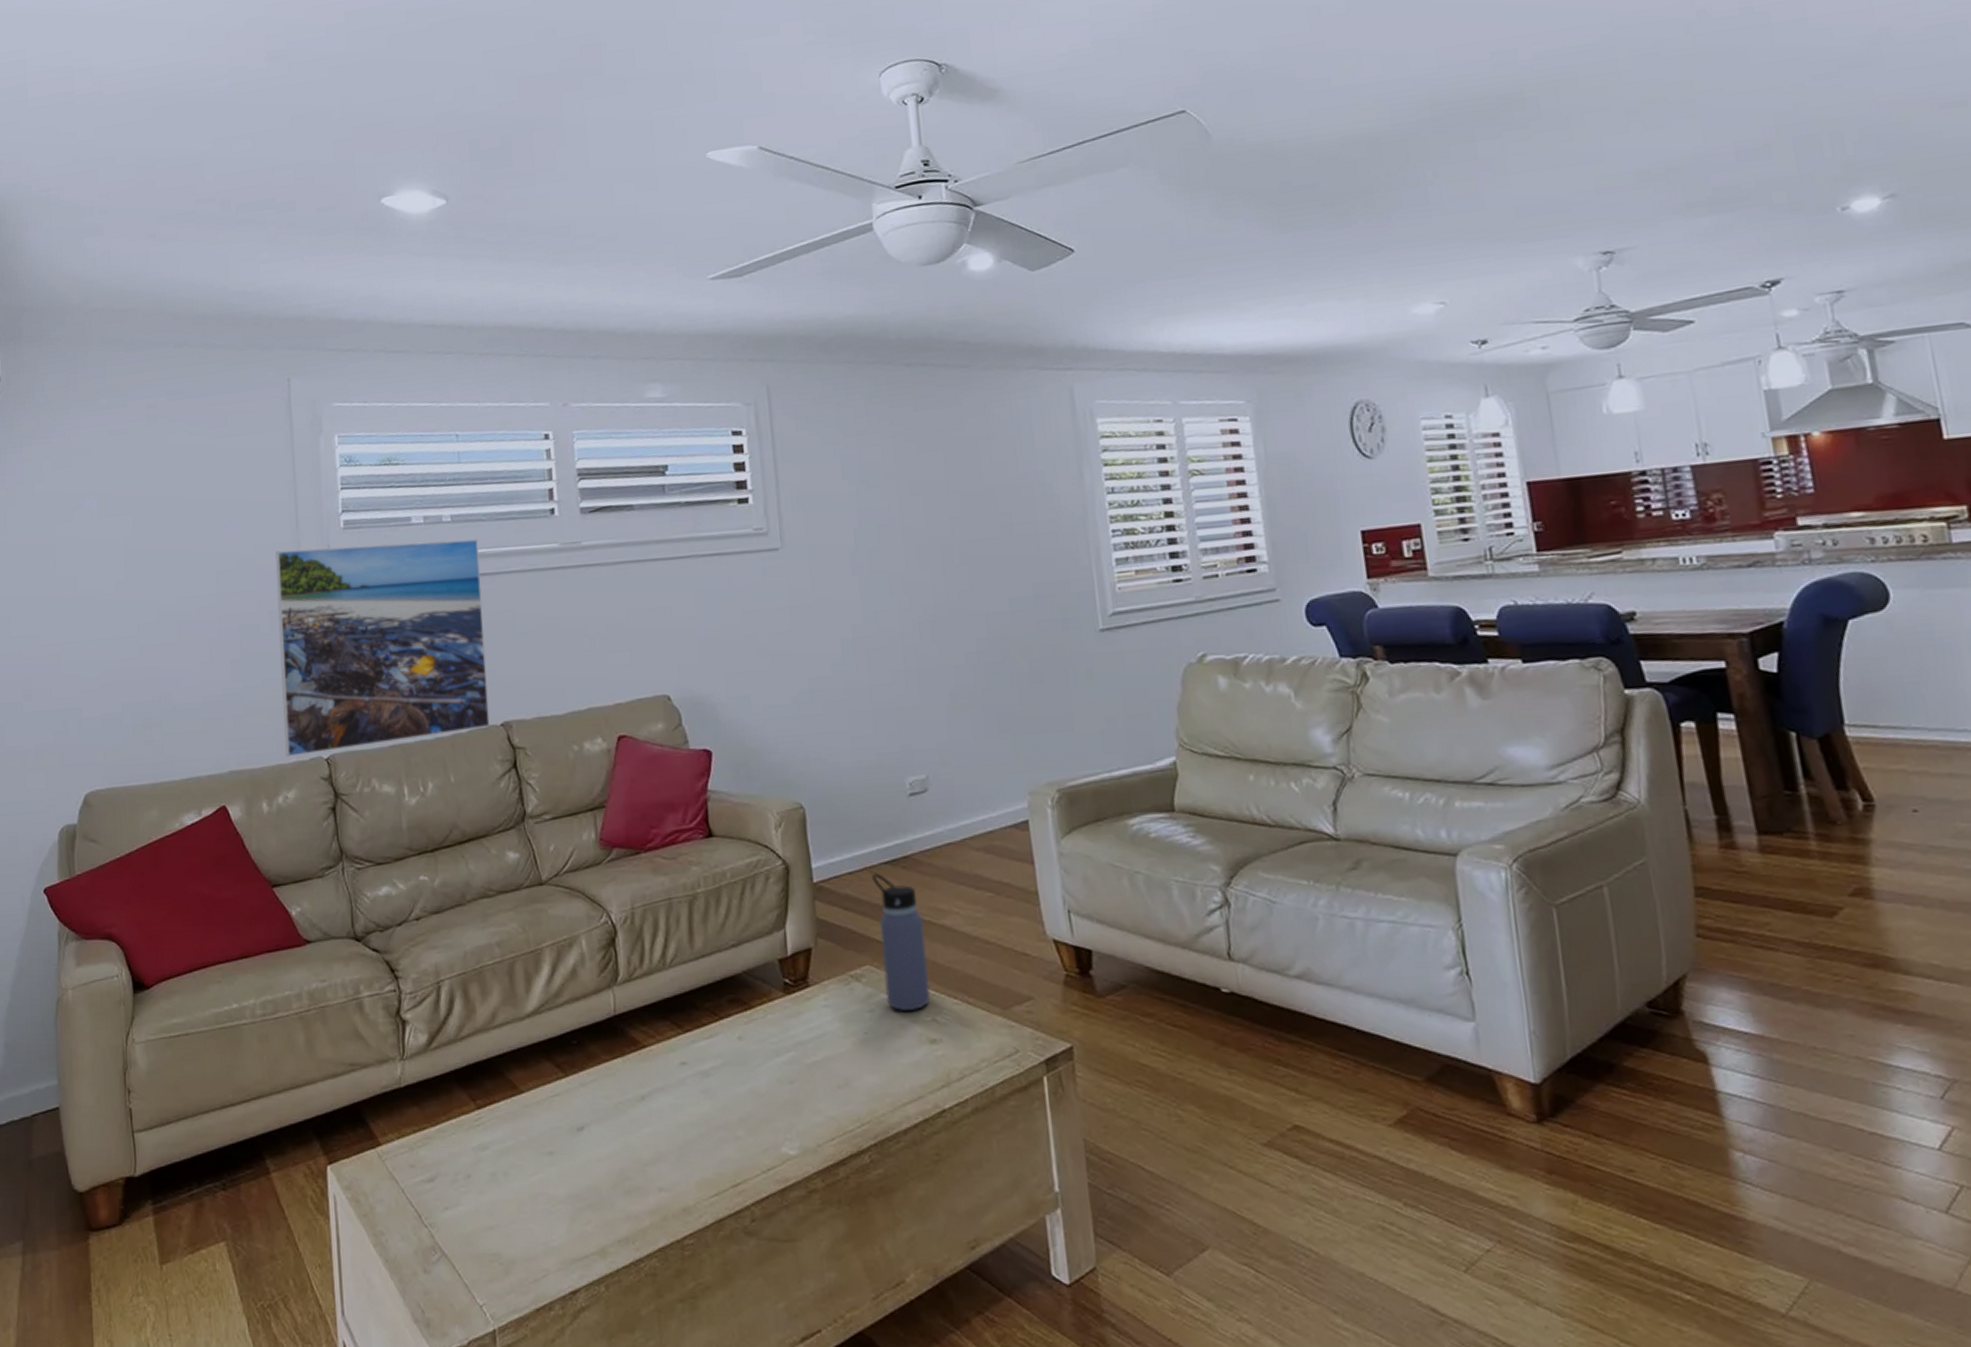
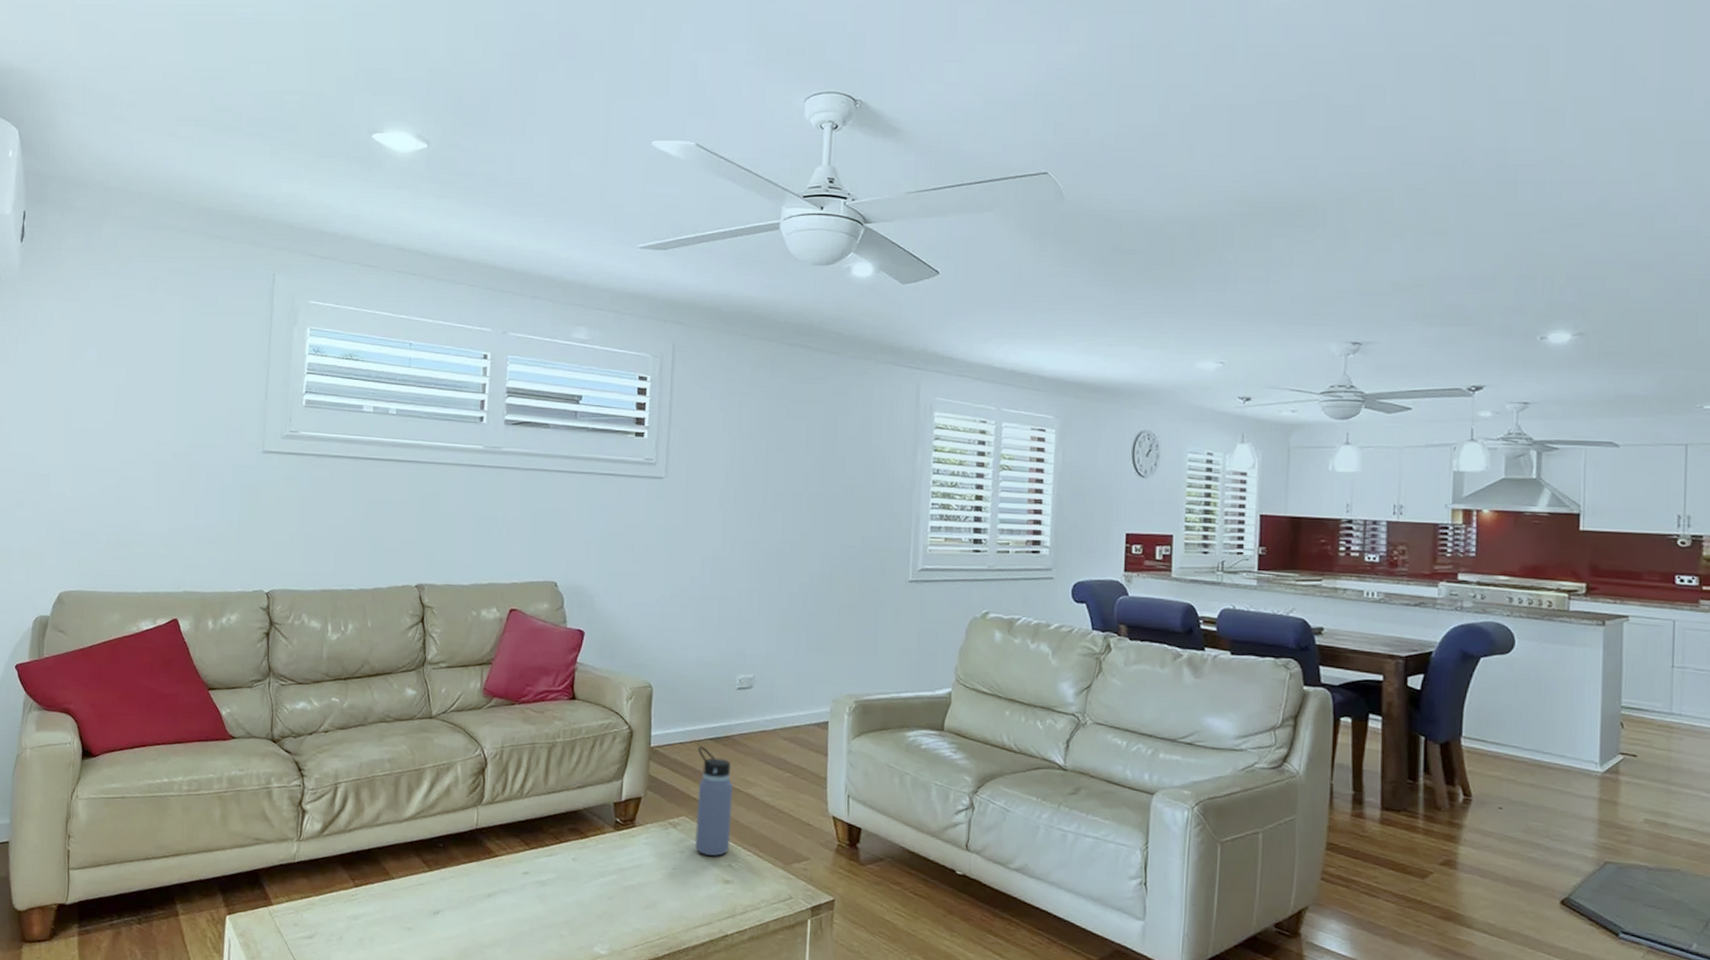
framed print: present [276,539,490,757] -> none [233,416,416,588]

